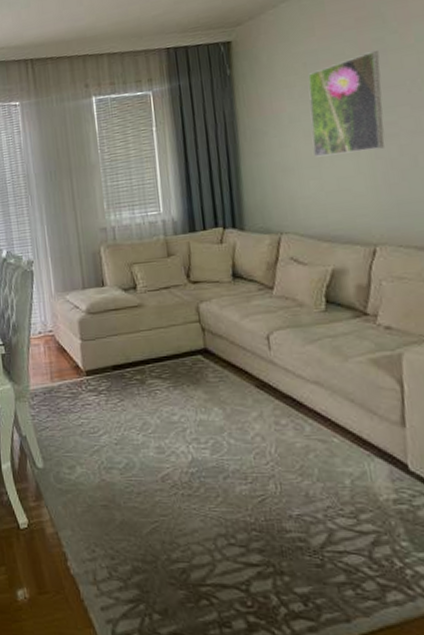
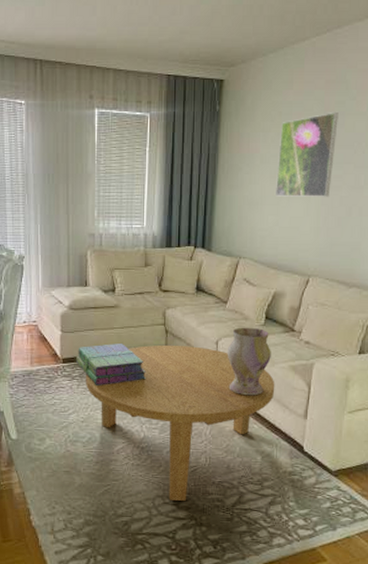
stack of books: none [100,348,185,400] -> present [75,344,146,385]
coffee table: none [113,344,354,541] -> present [85,344,275,501]
vase: none [282,314,342,401] -> present [227,327,271,396]

